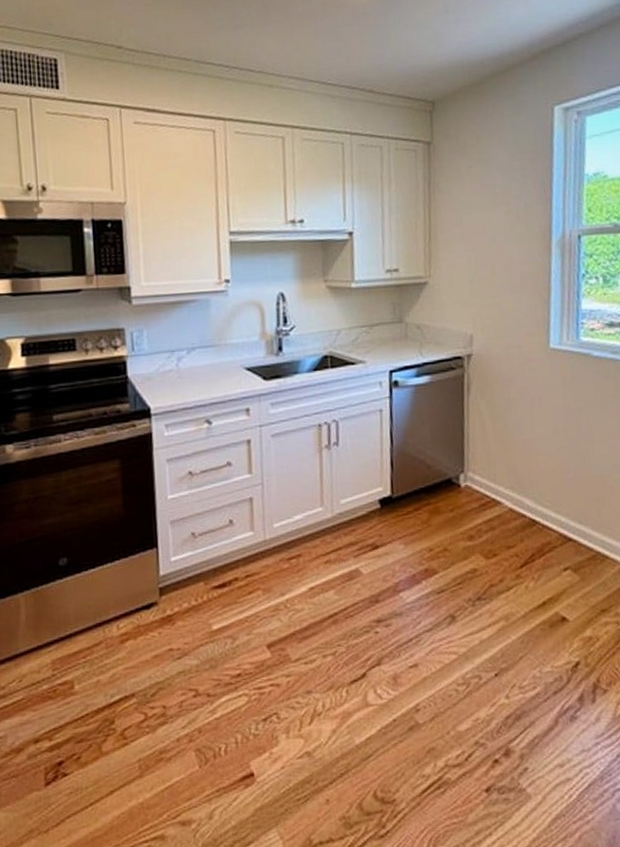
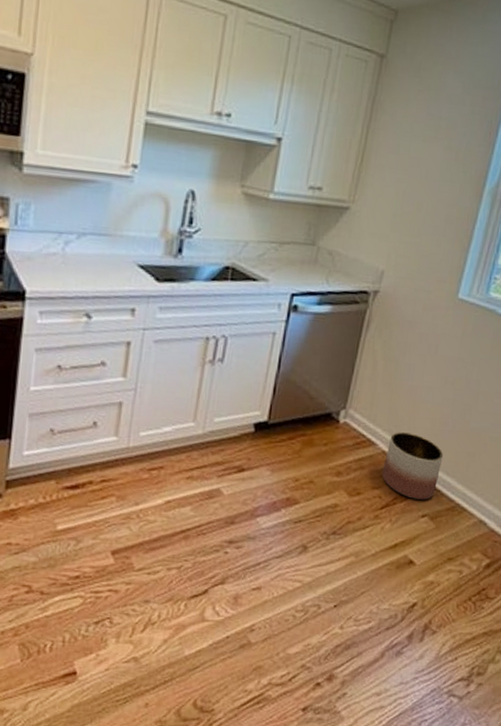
planter: none [513,487,572,553] -> present [381,432,444,500]

